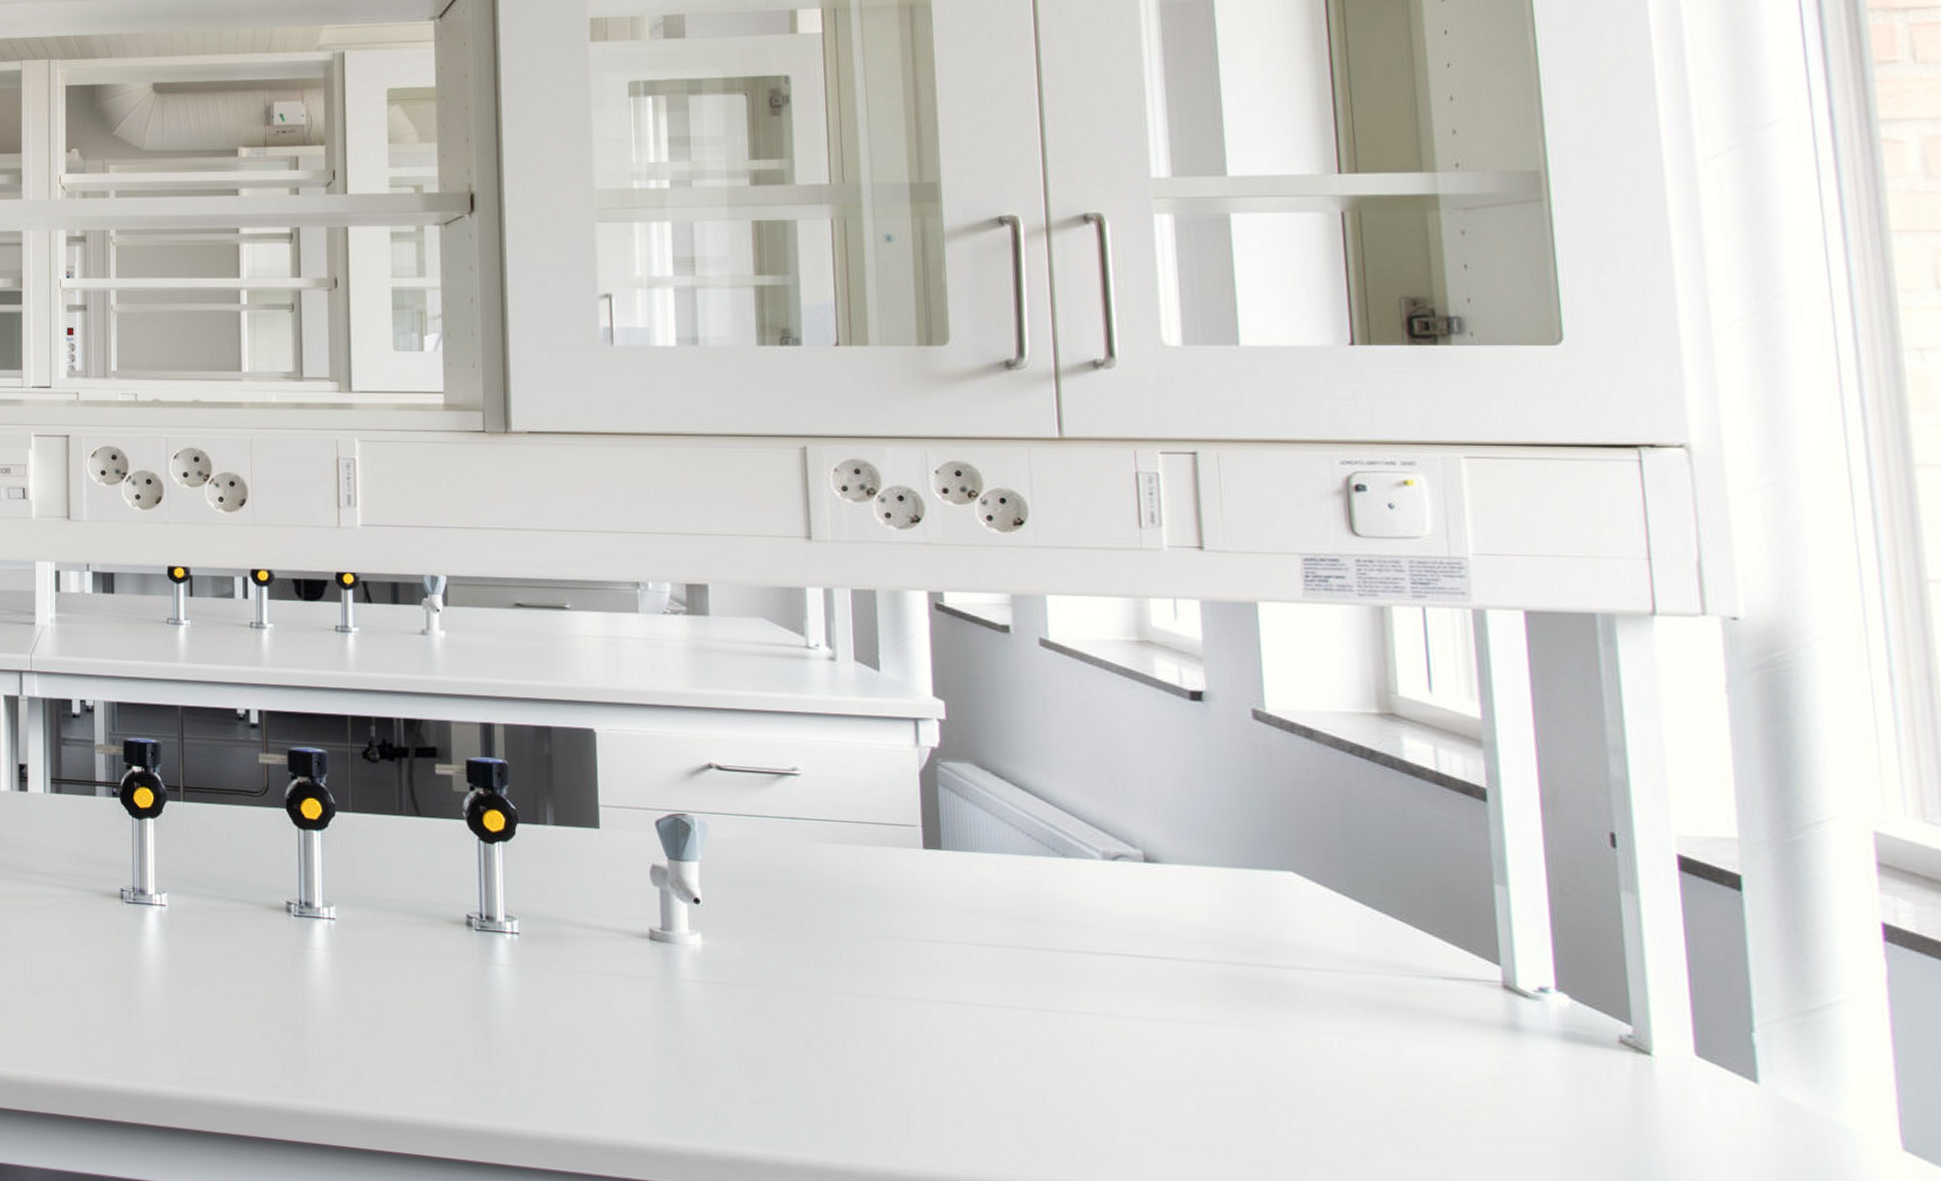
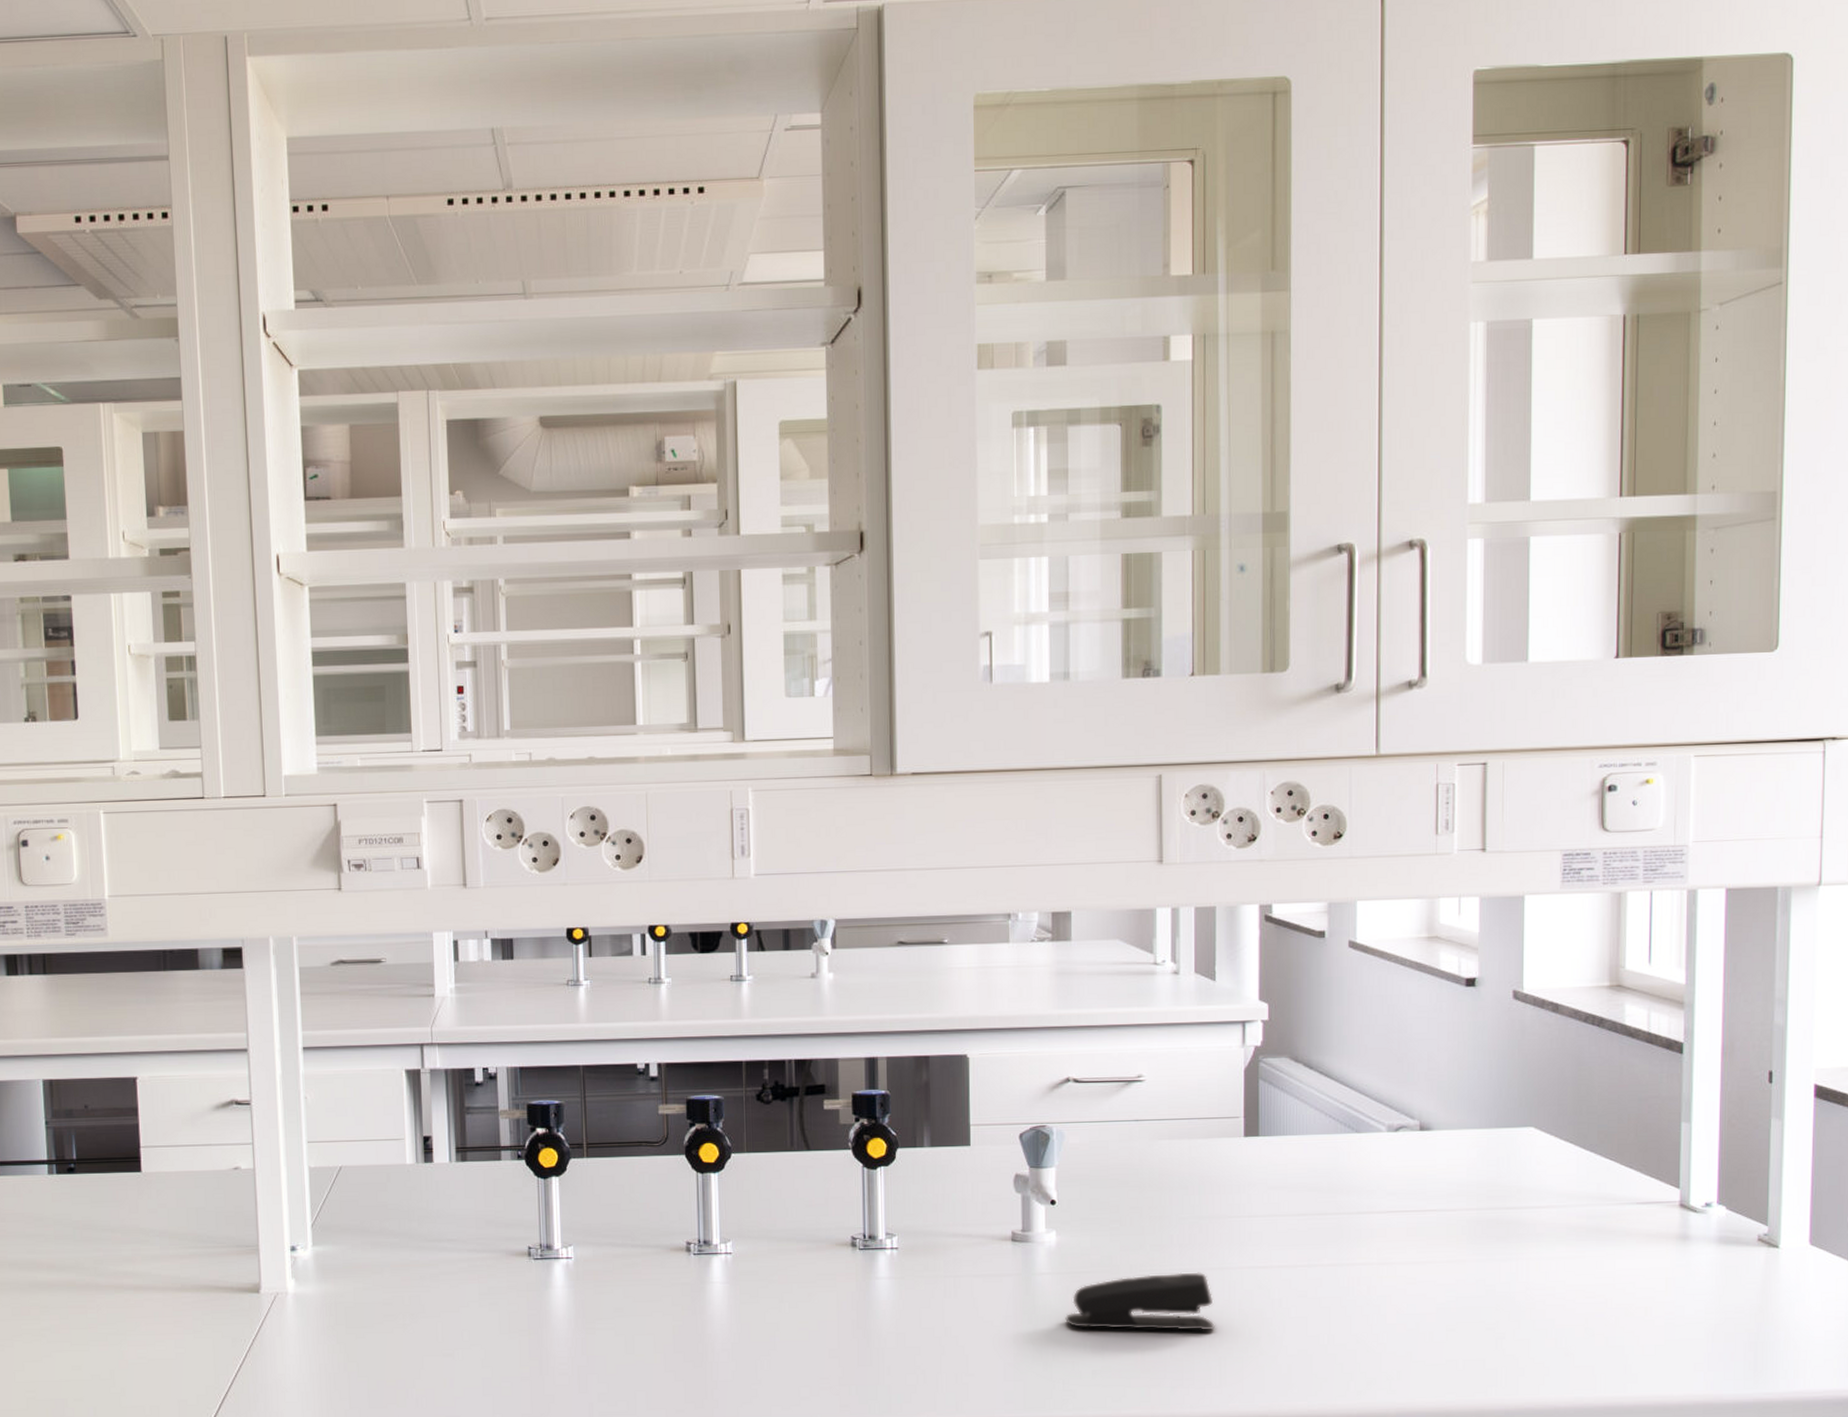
stapler: none [715,995,900,1071] -> present [1065,1272,1216,1331]

